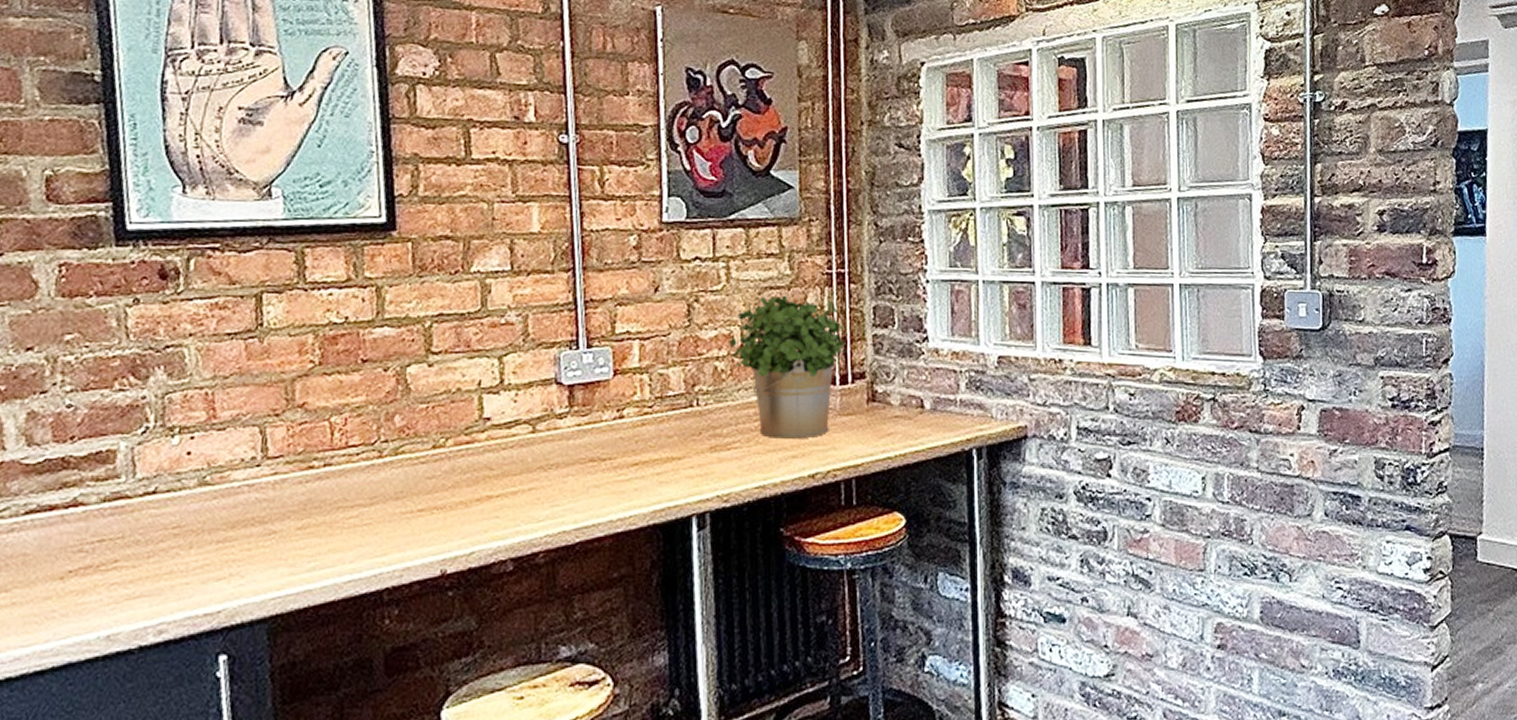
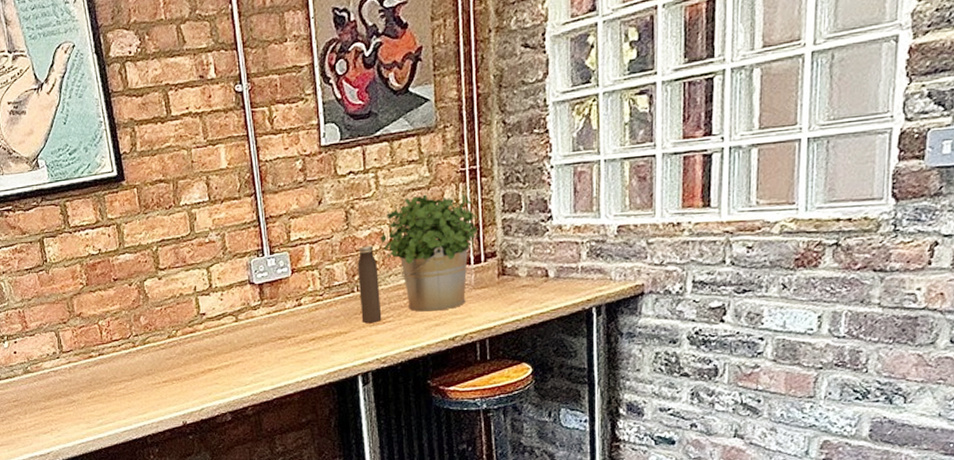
water bottle: none [698,349,727,447] -> present [357,245,382,323]

